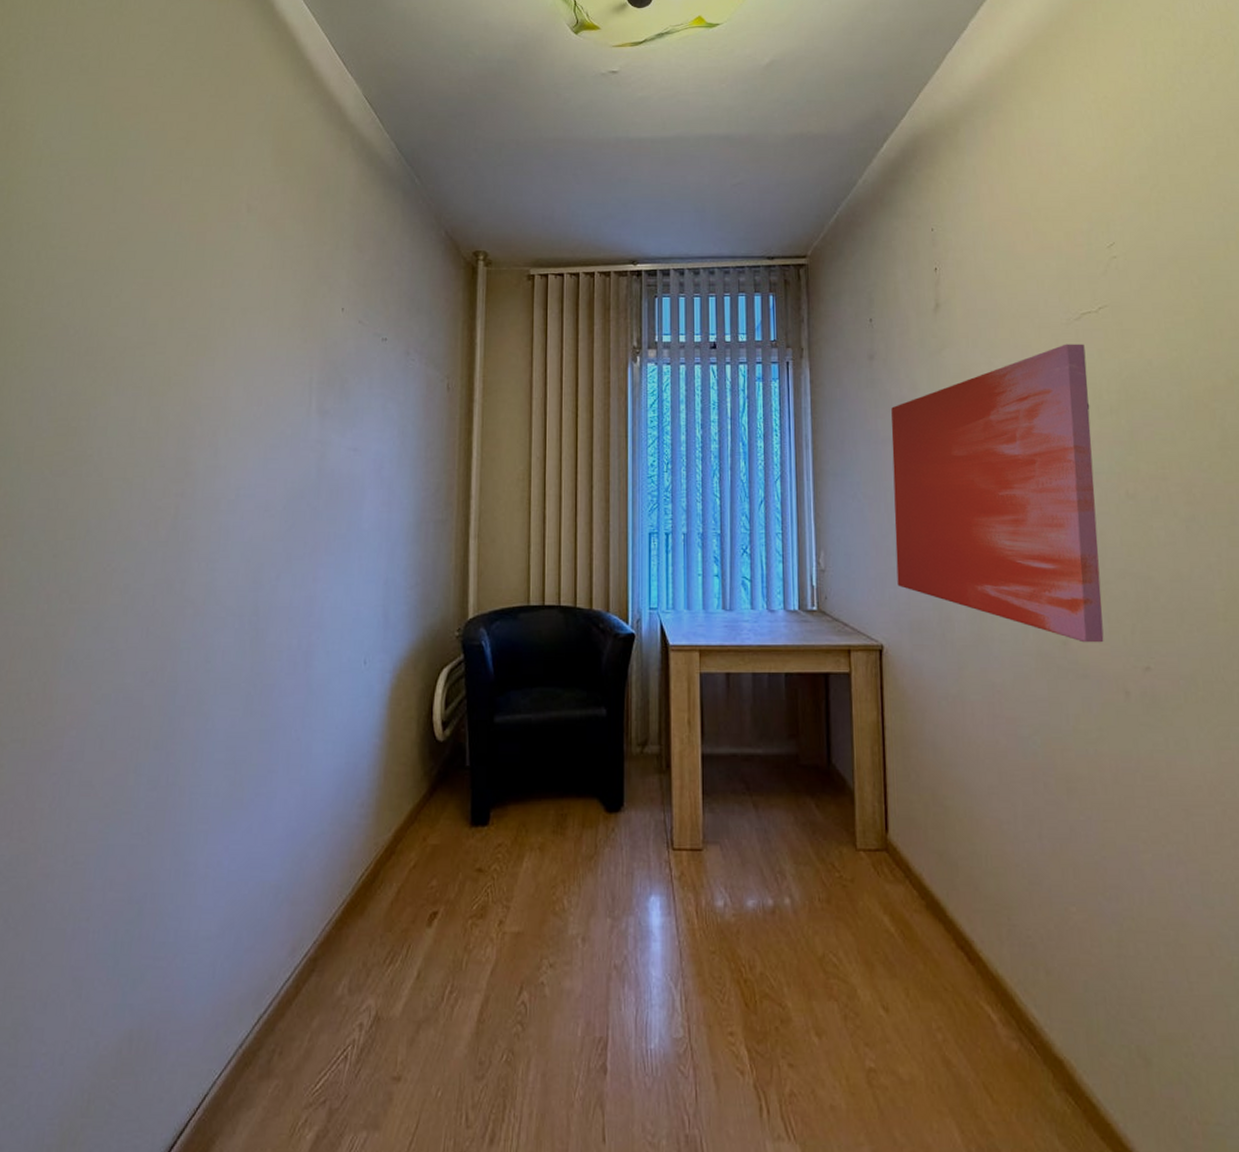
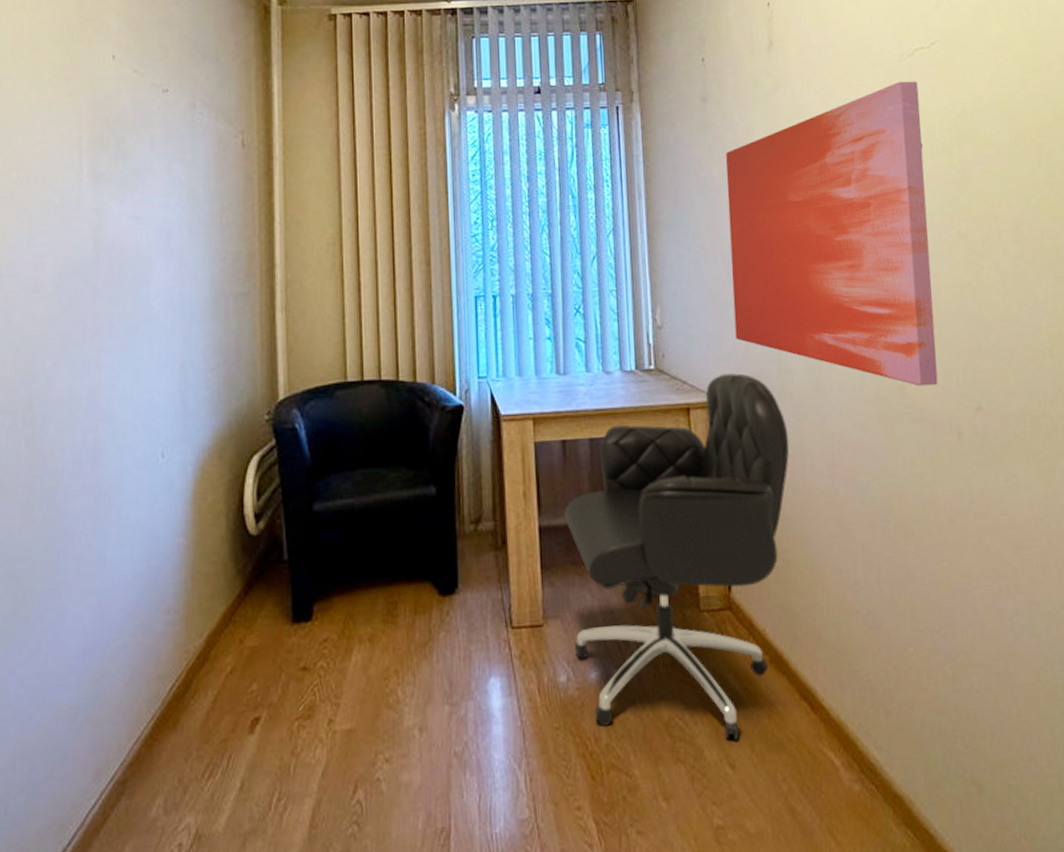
office chair: none [725,618,950,983] -> present [563,372,790,741]

